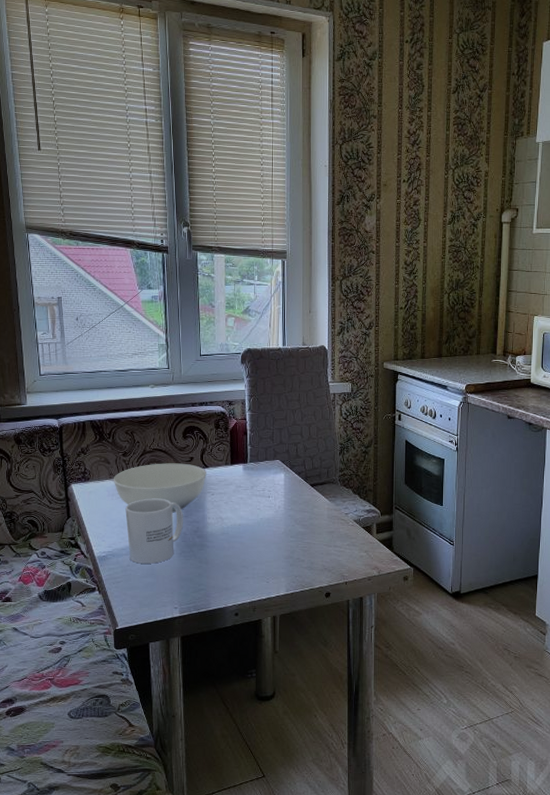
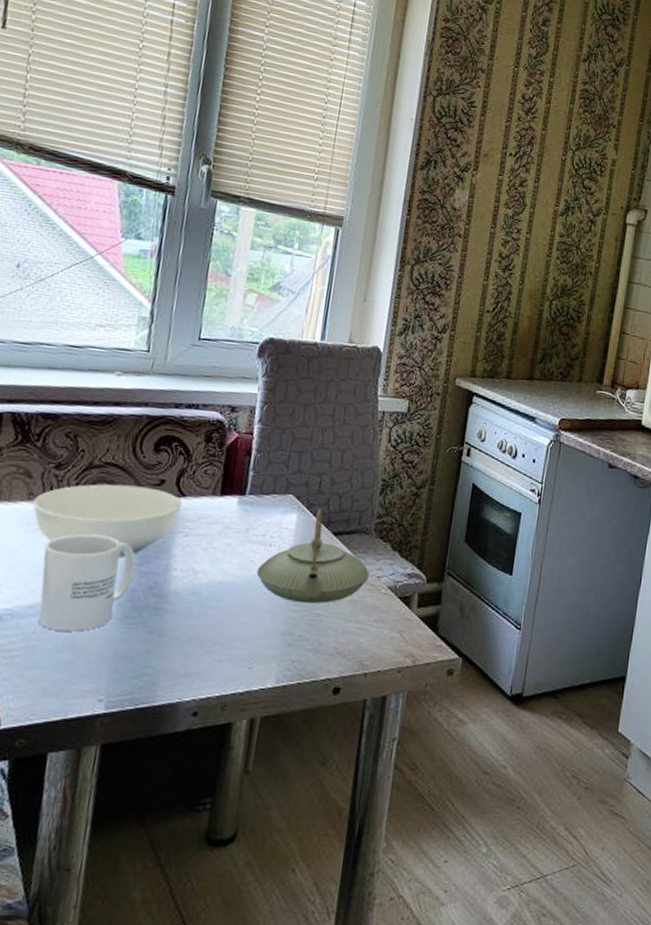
teapot: none [262,467,339,536] -> present [256,507,369,604]

